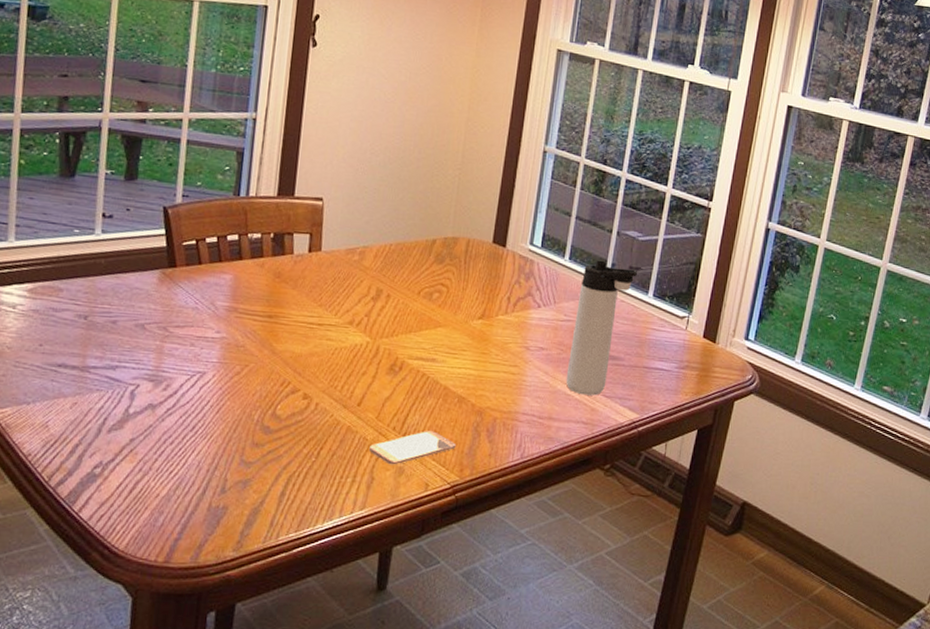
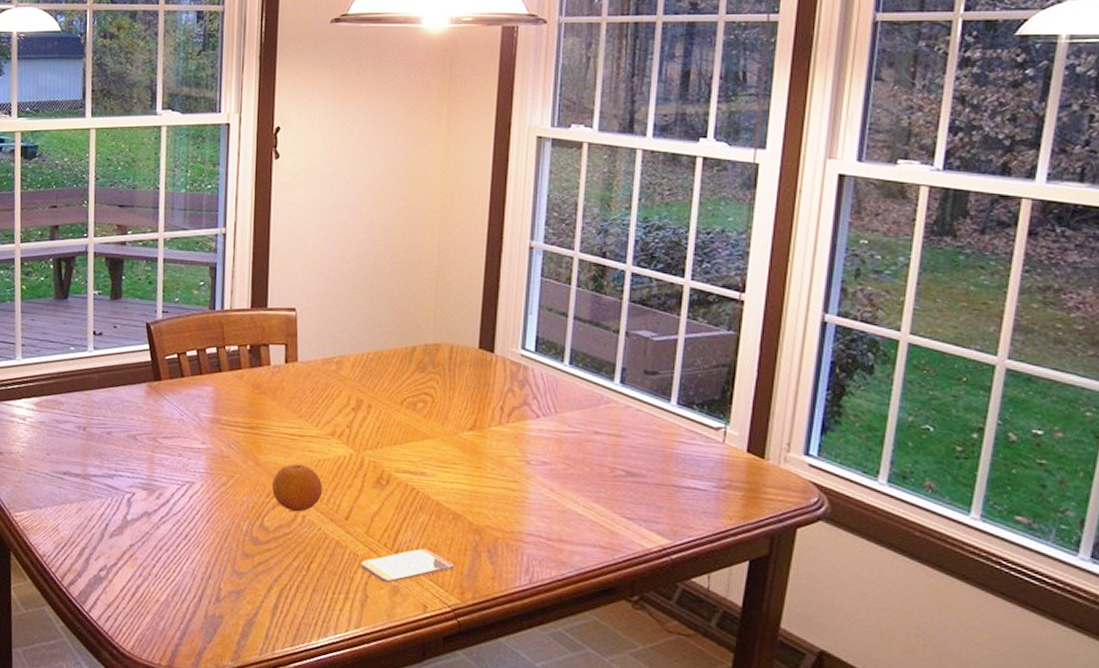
fruit: none [287,352,338,400] -> present [272,464,323,512]
thermos bottle: present [566,260,638,396] -> none [576,364,656,517]

